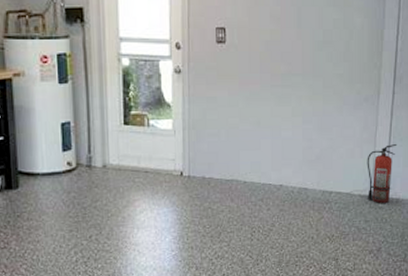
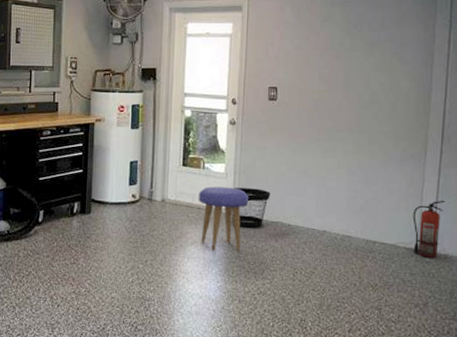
stool: none [144,145,201,217] -> present [198,186,249,251]
wastebasket: none [183,145,224,189] -> present [232,187,270,228]

